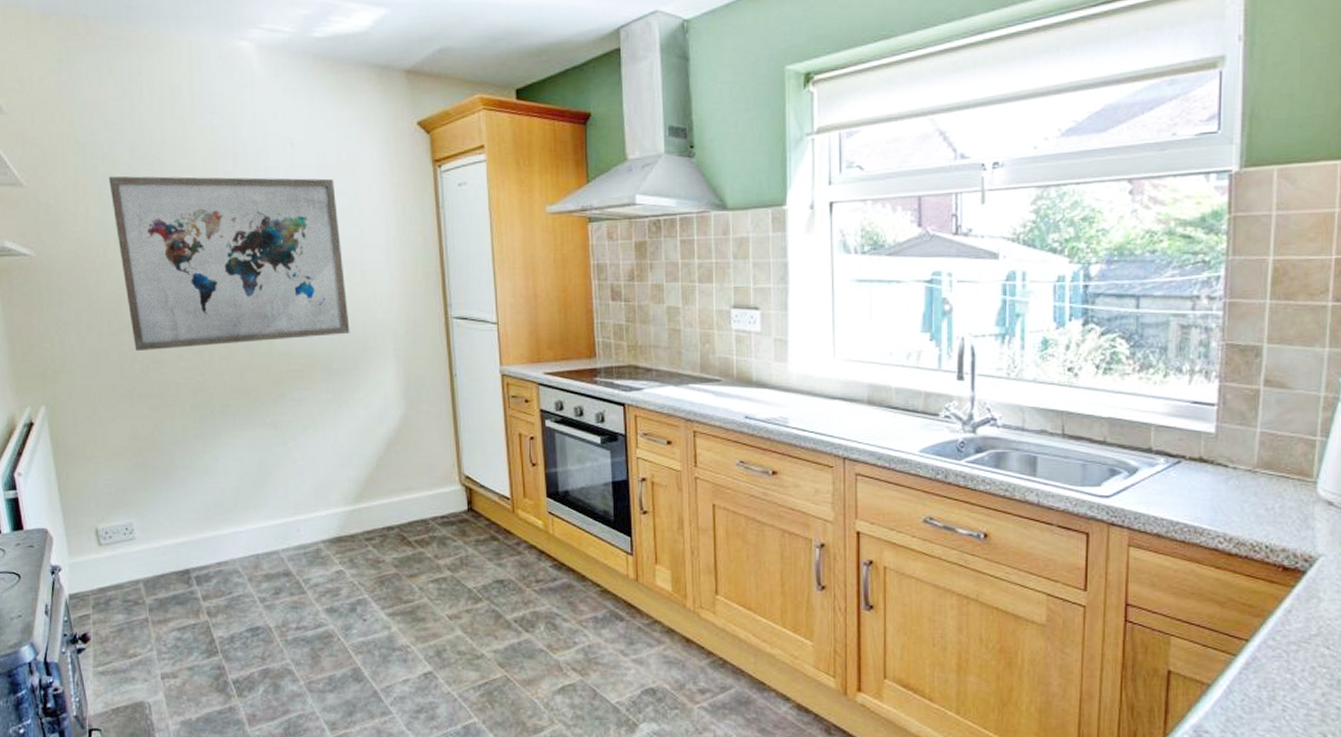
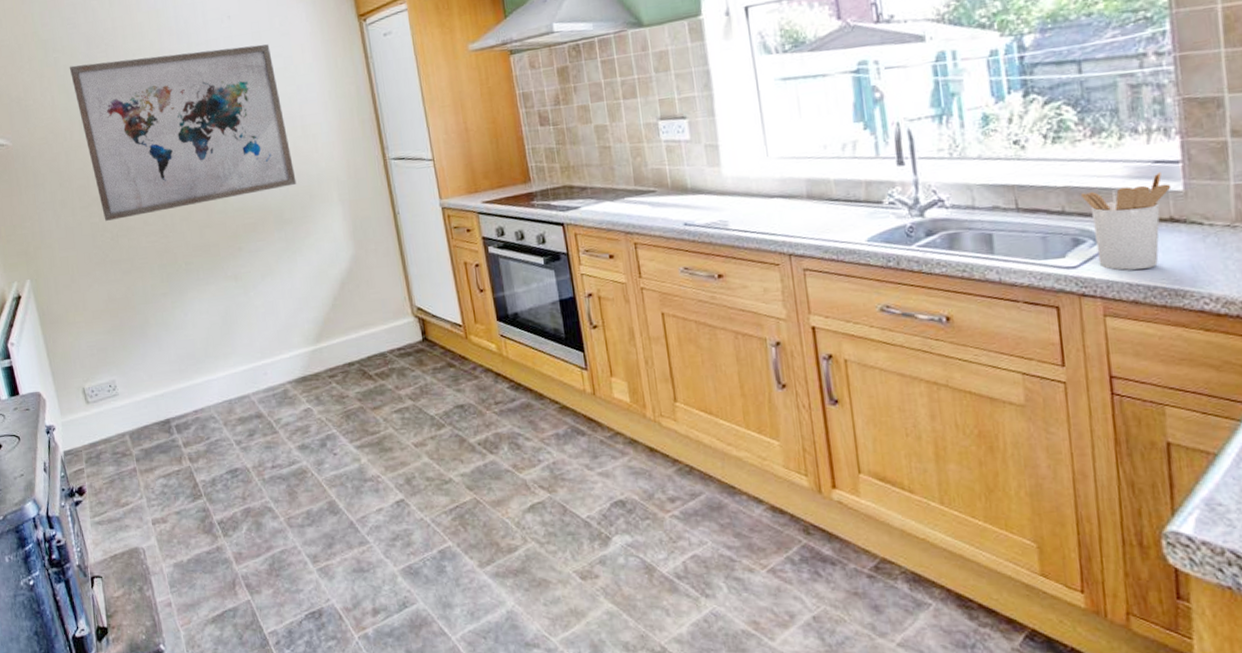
utensil holder: none [1122,413,1205,505] -> present [1080,172,1172,271]

